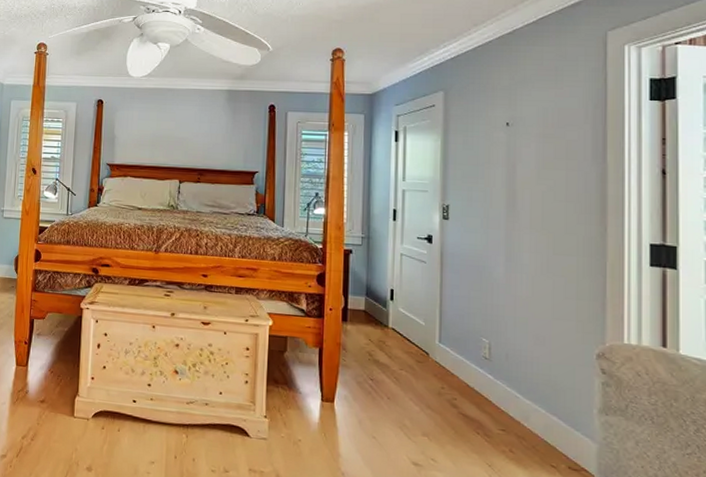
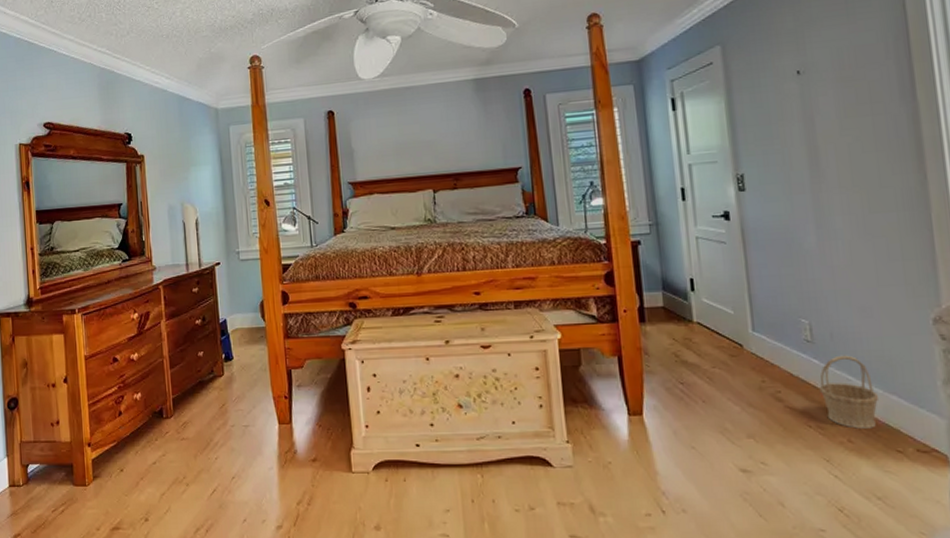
basket: none [490,374,542,443] -> present [819,355,880,429]

